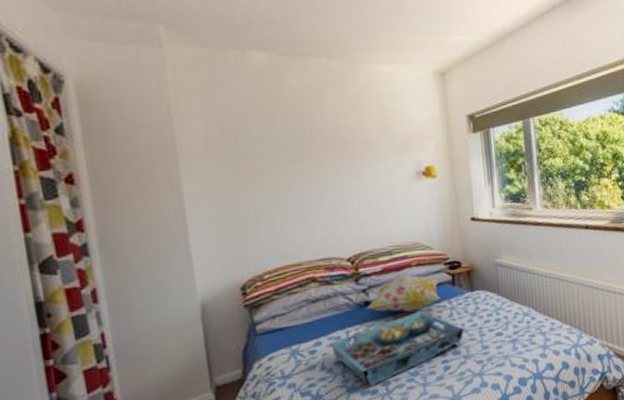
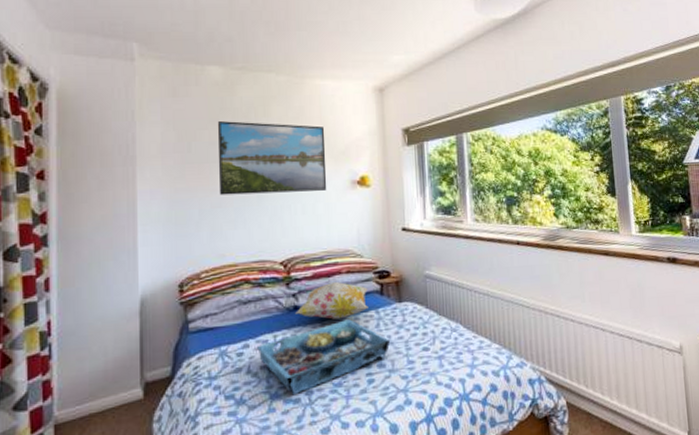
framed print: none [266,112,391,193] -> present [217,121,327,195]

